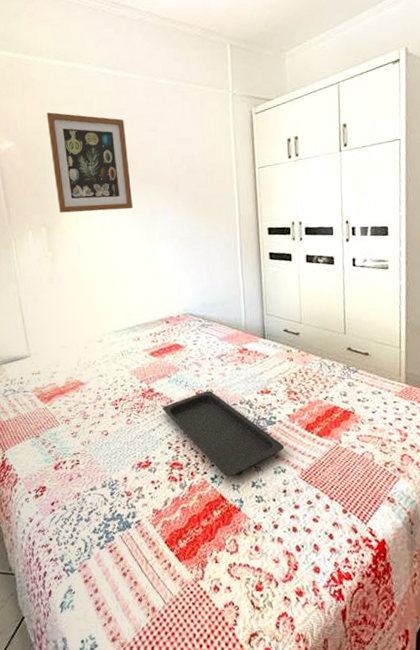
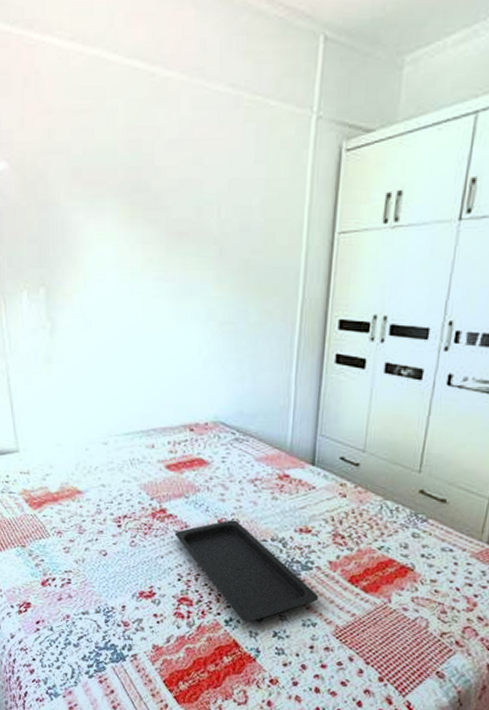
wall art: present [46,112,133,213] -> none [53,123,161,275]

